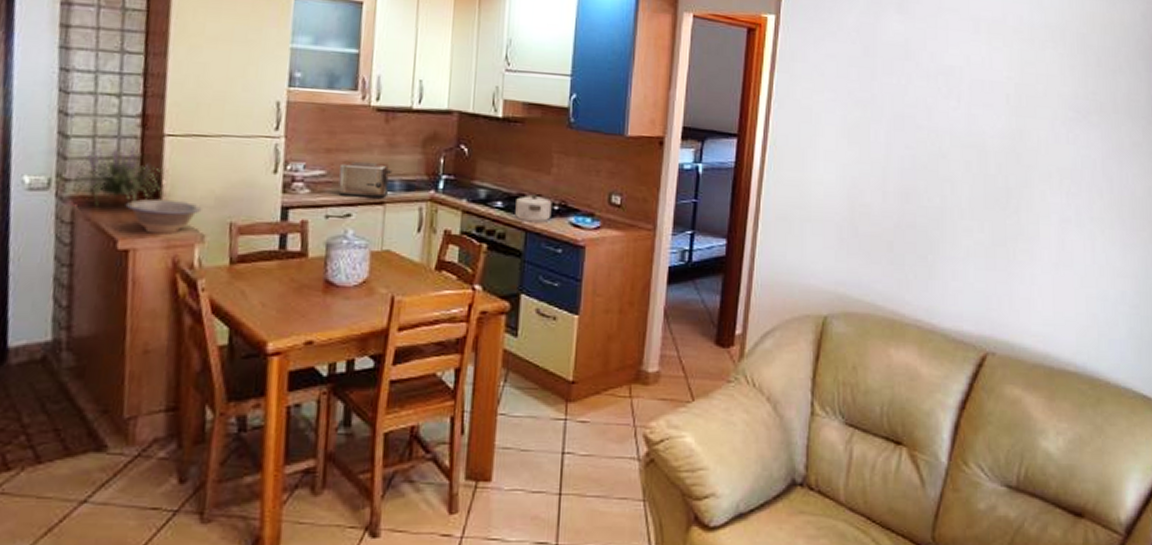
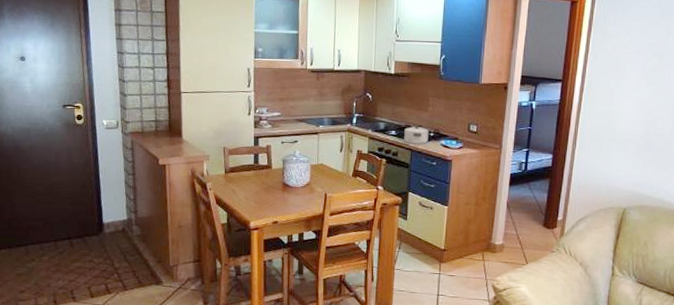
plant: present [73,144,171,211] -> none [131,99,187,141]
bowl: present [125,198,202,235] -> none [162,132,207,155]
toaster: present [338,160,393,200] -> none [288,106,323,131]

